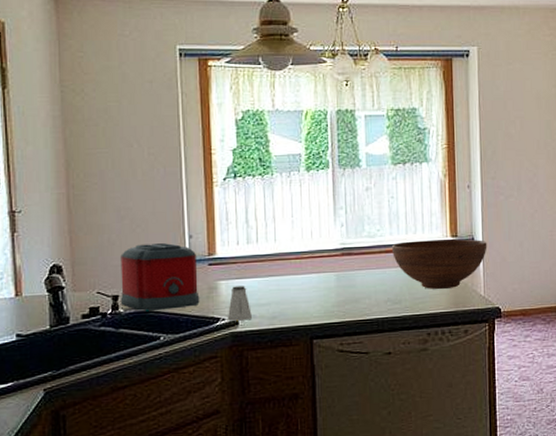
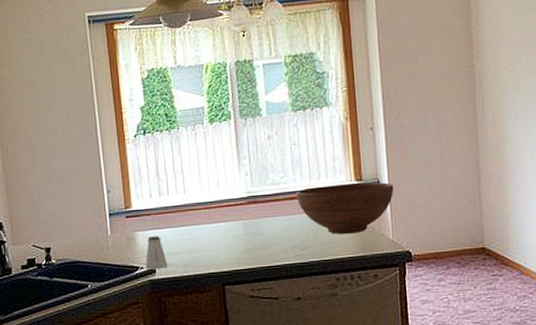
toaster: present [120,243,200,312] -> none [50,198,120,262]

